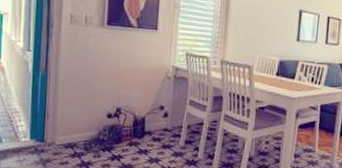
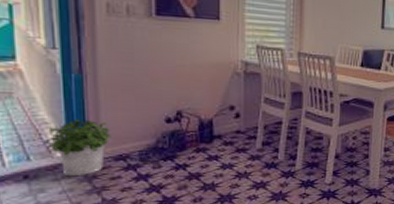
potted plant: none [13,110,64,160] -> present [43,119,111,177]

